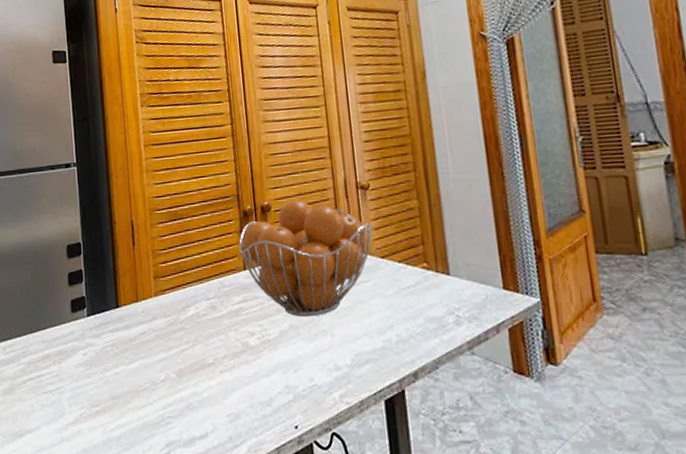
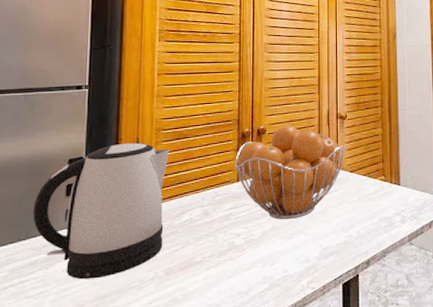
kettle: none [40,225,171,377] -> present [33,142,169,280]

